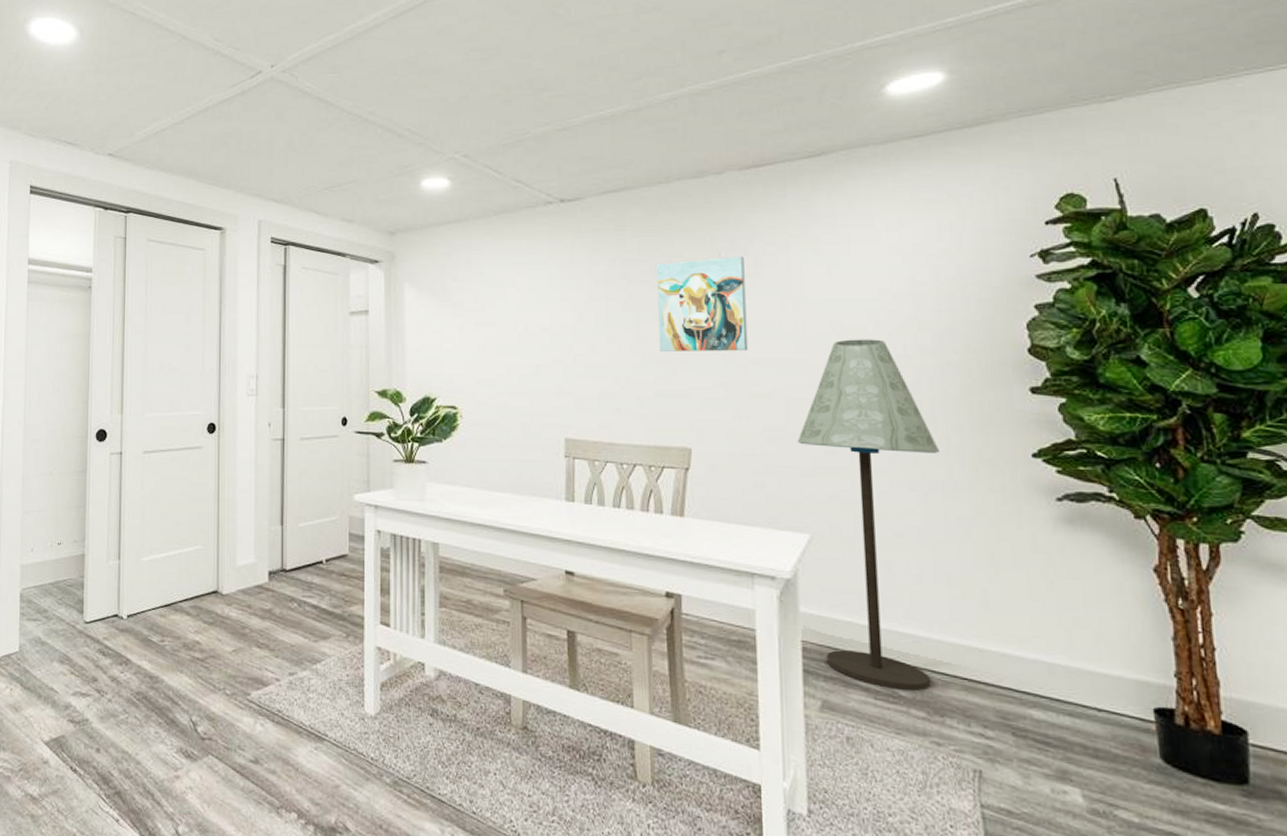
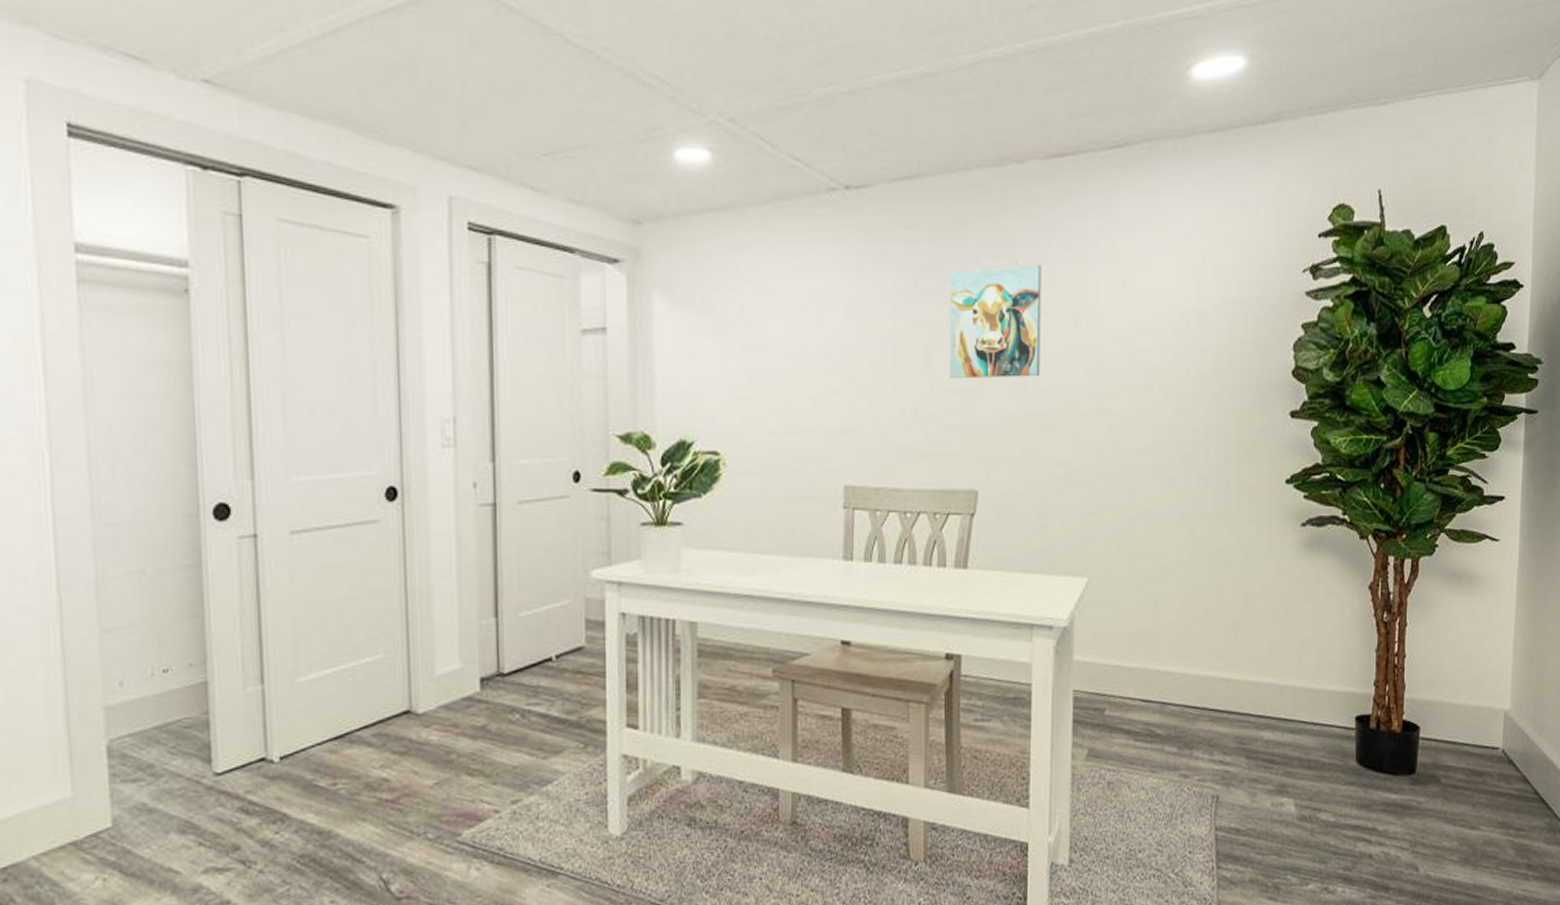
floor lamp: present [797,339,939,692] -> none [1081,362,1209,729]

